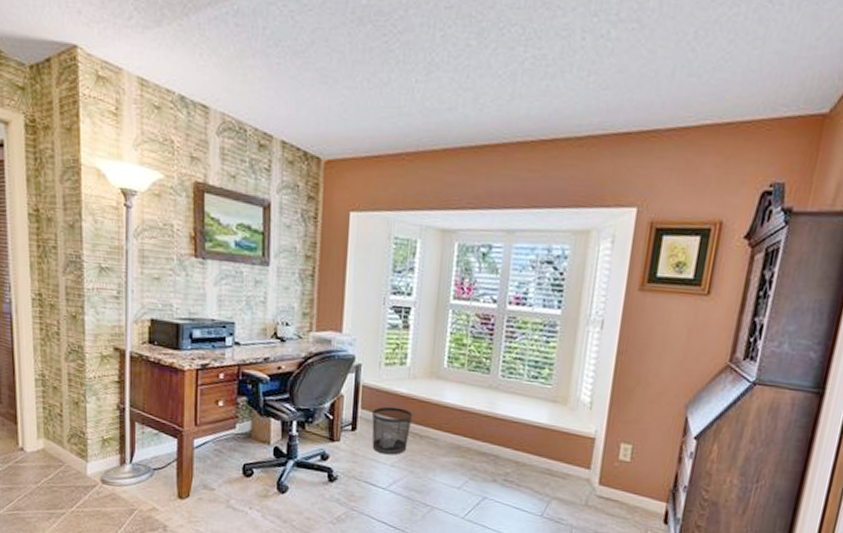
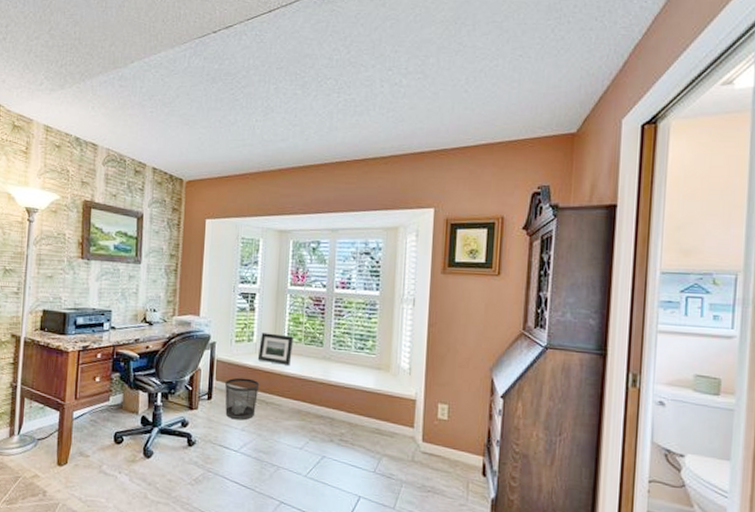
picture frame: none [411,355,456,394] -> present [257,333,294,365]

